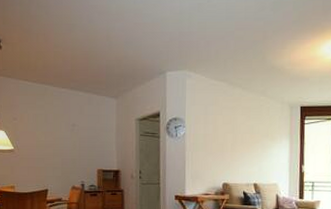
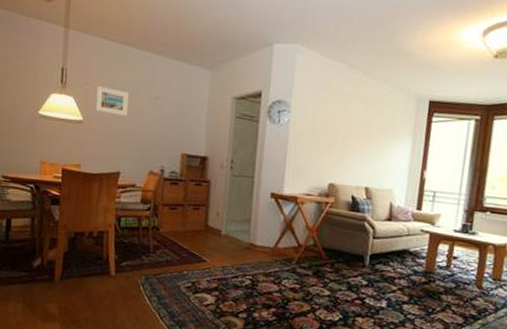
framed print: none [23,119,50,143] -> present [95,85,129,116]

